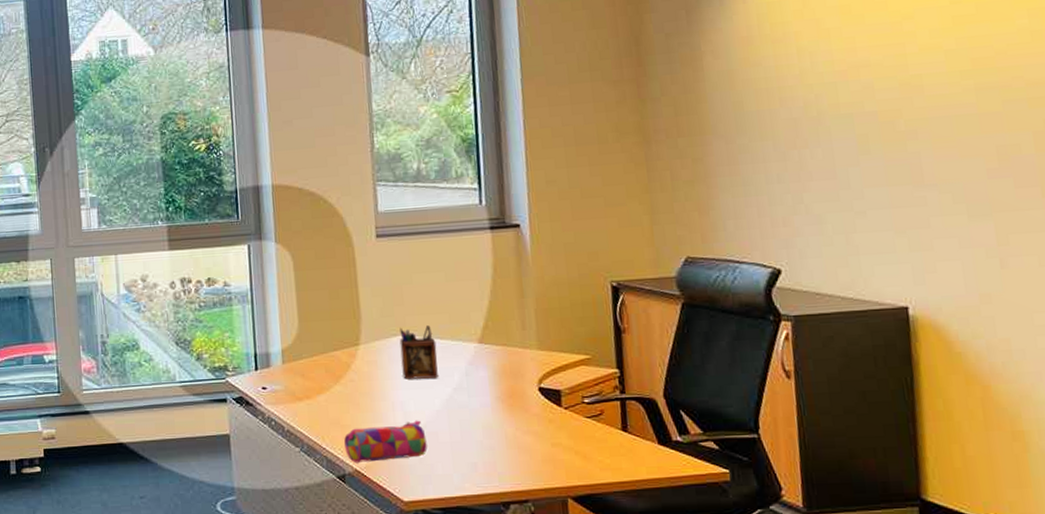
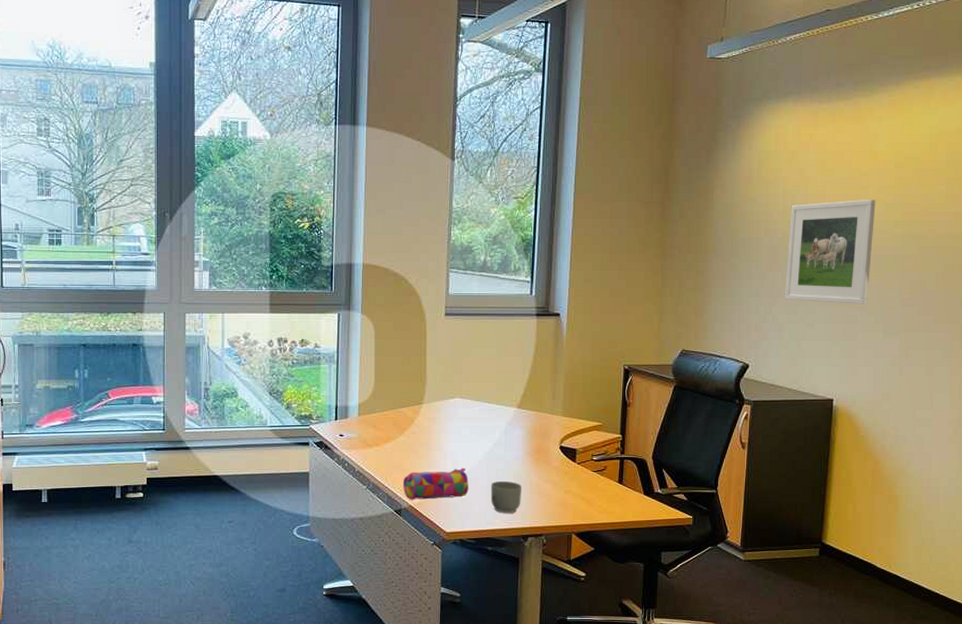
desk organizer: present [399,325,438,380] -> none [455,391,484,434]
mug: none [454,434,496,475] -> present [490,480,522,514]
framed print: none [810,46,938,184] -> present [784,199,876,304]

